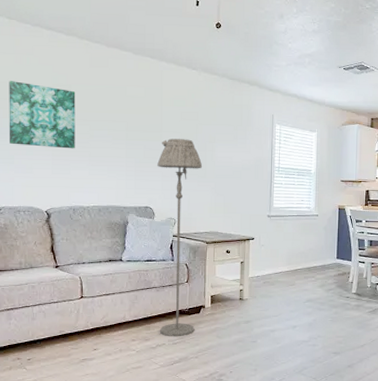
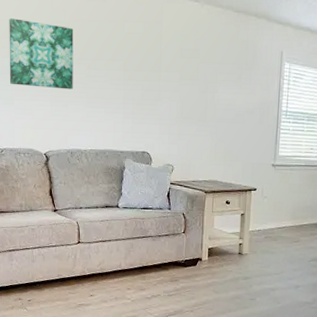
floor lamp: present [157,138,202,337] -> none [154,79,202,289]

